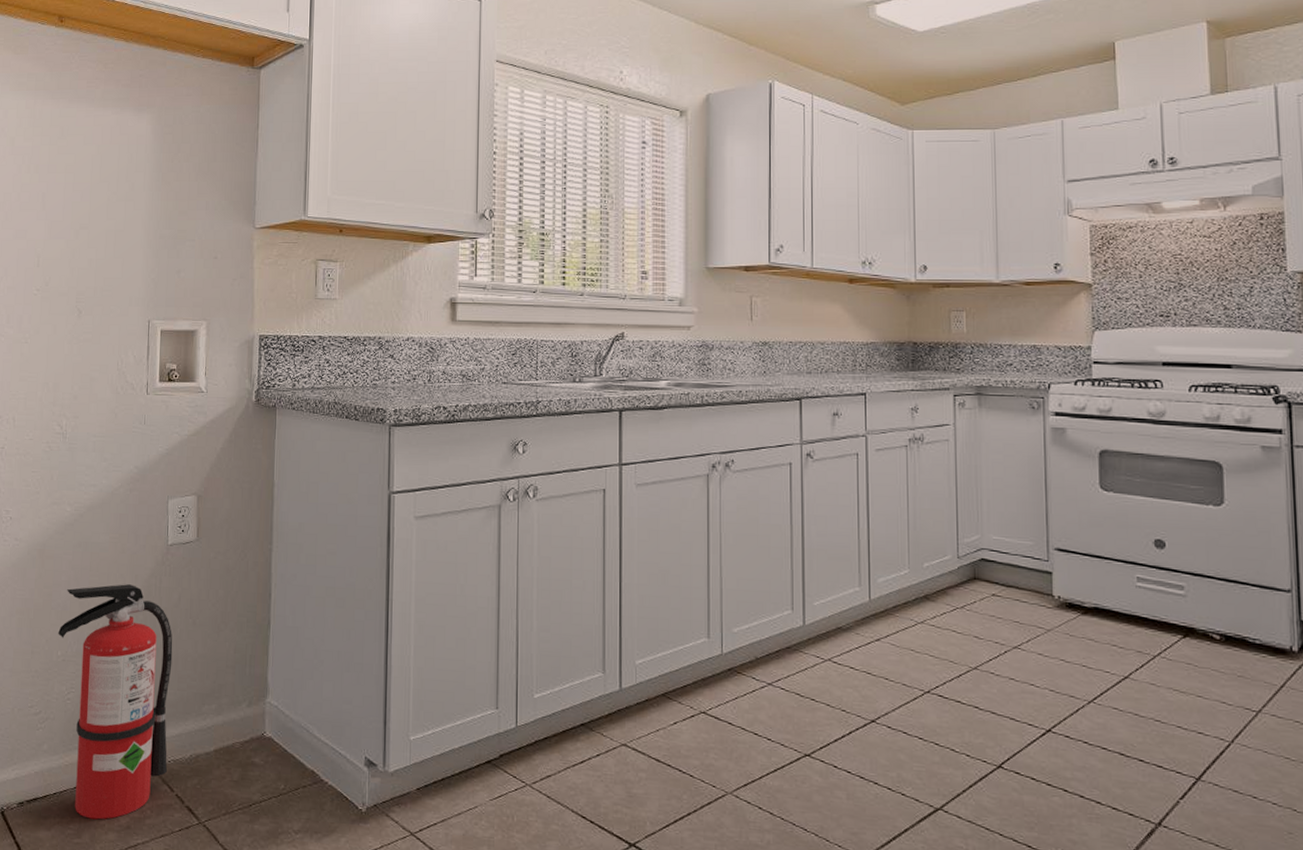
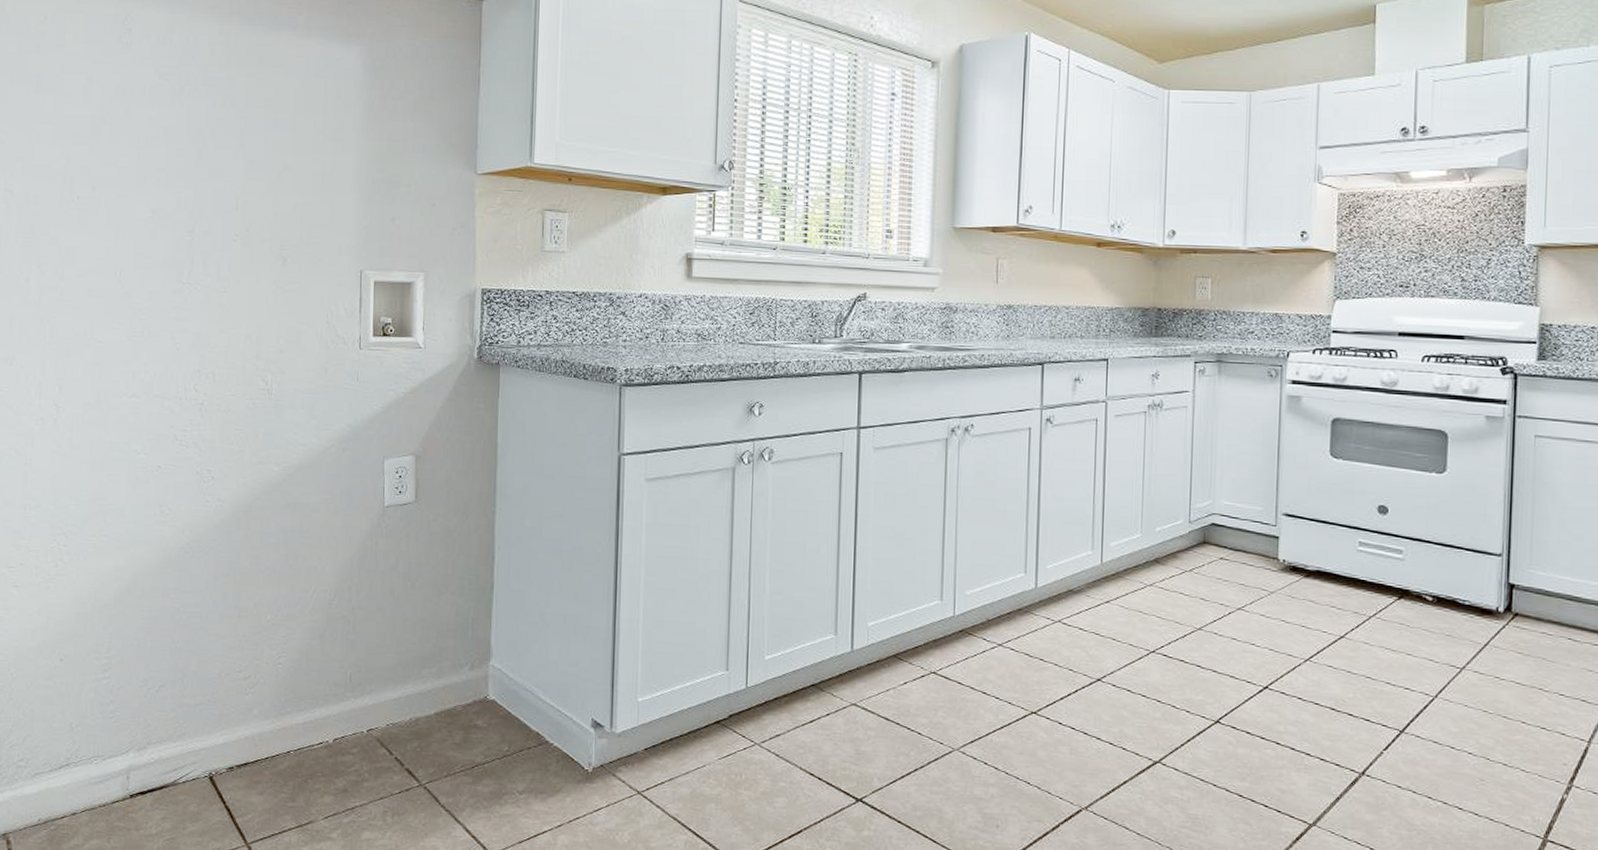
fire extinguisher: present [58,584,173,820] -> none [267,546,391,784]

